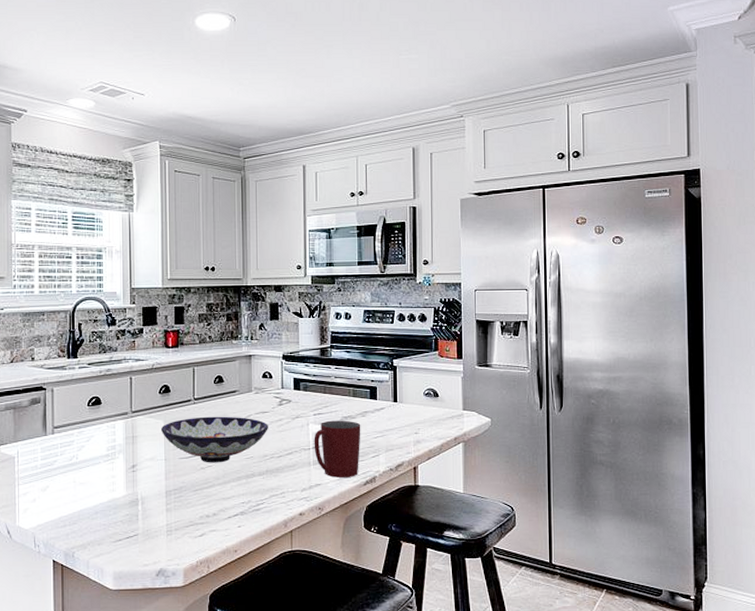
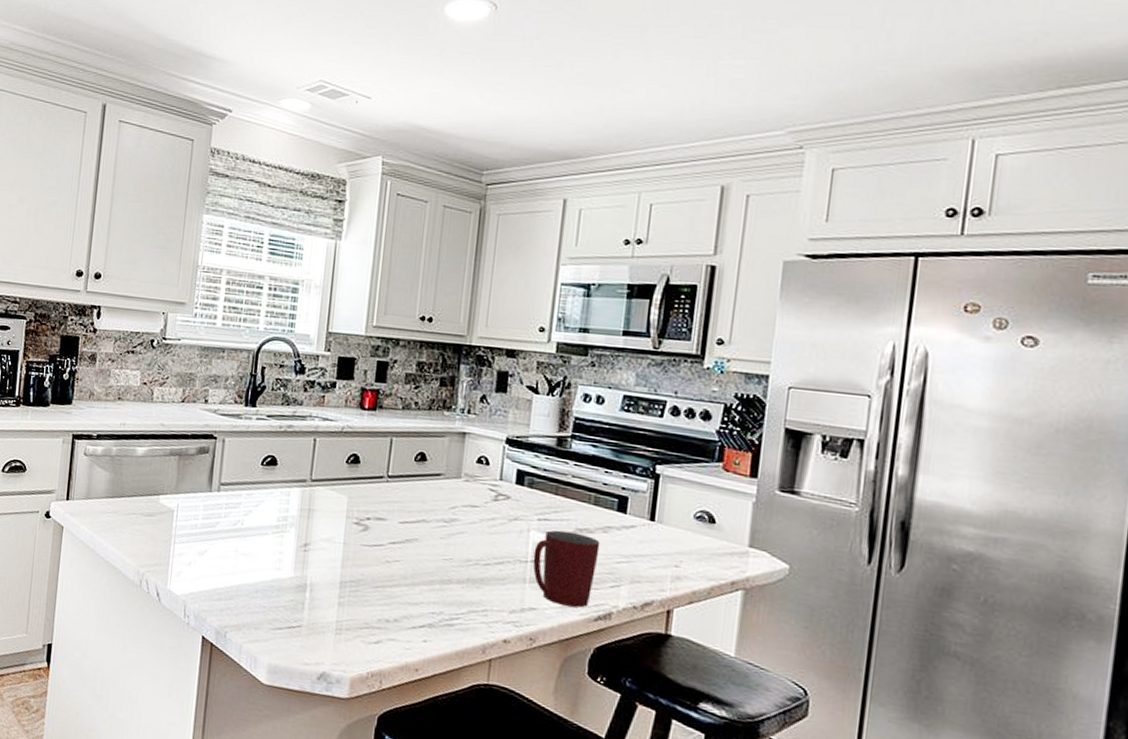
bowl: present [160,416,268,463] -> none [342,498,477,560]

